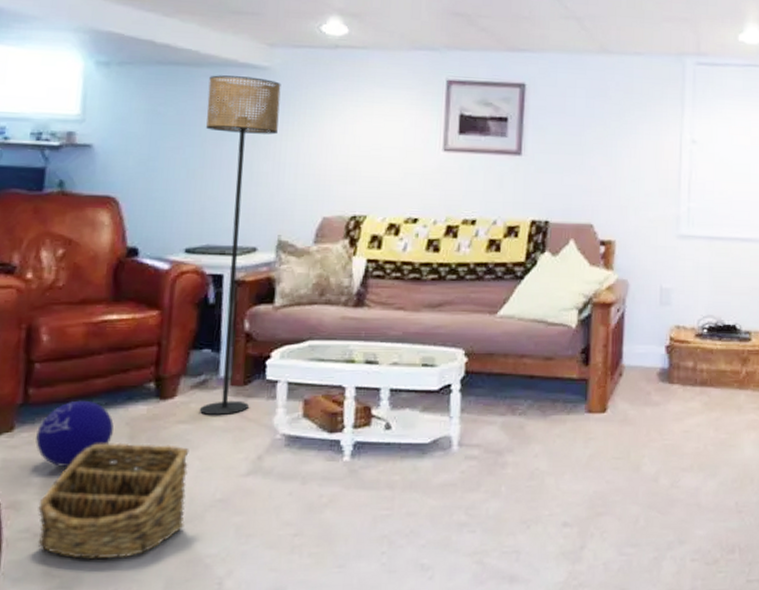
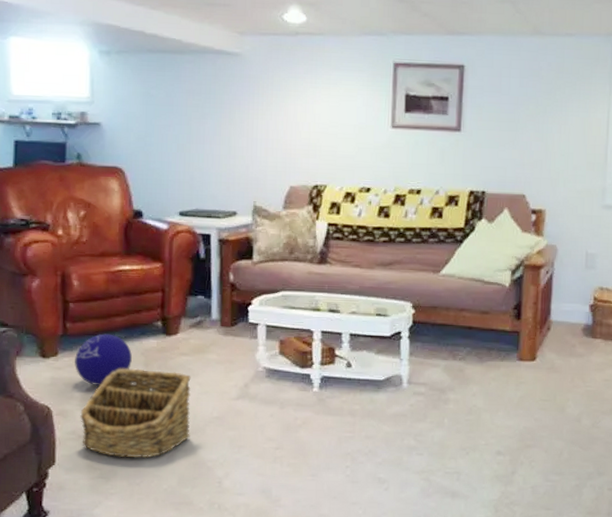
floor lamp: present [199,75,281,415] -> none [190,61,251,350]

